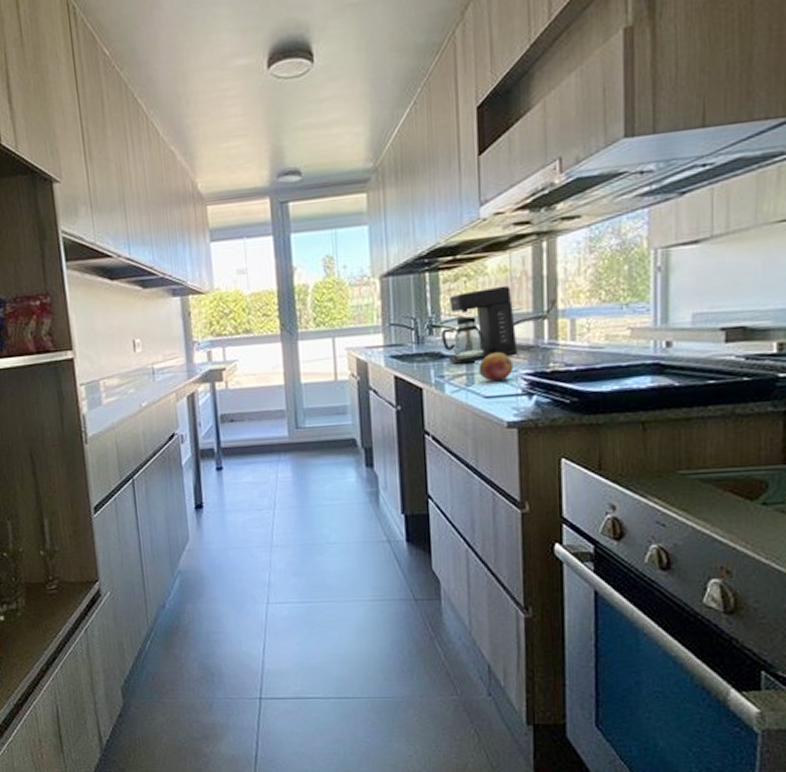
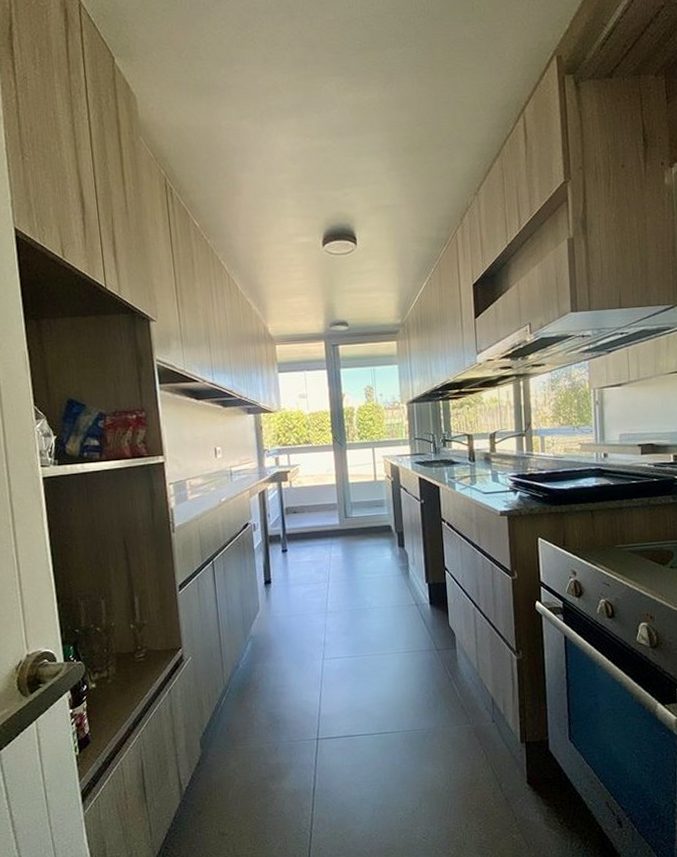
coffee maker: present [442,285,518,364] -> none [452,412,506,469]
fruit: present [478,351,514,382] -> none [479,459,503,482]

